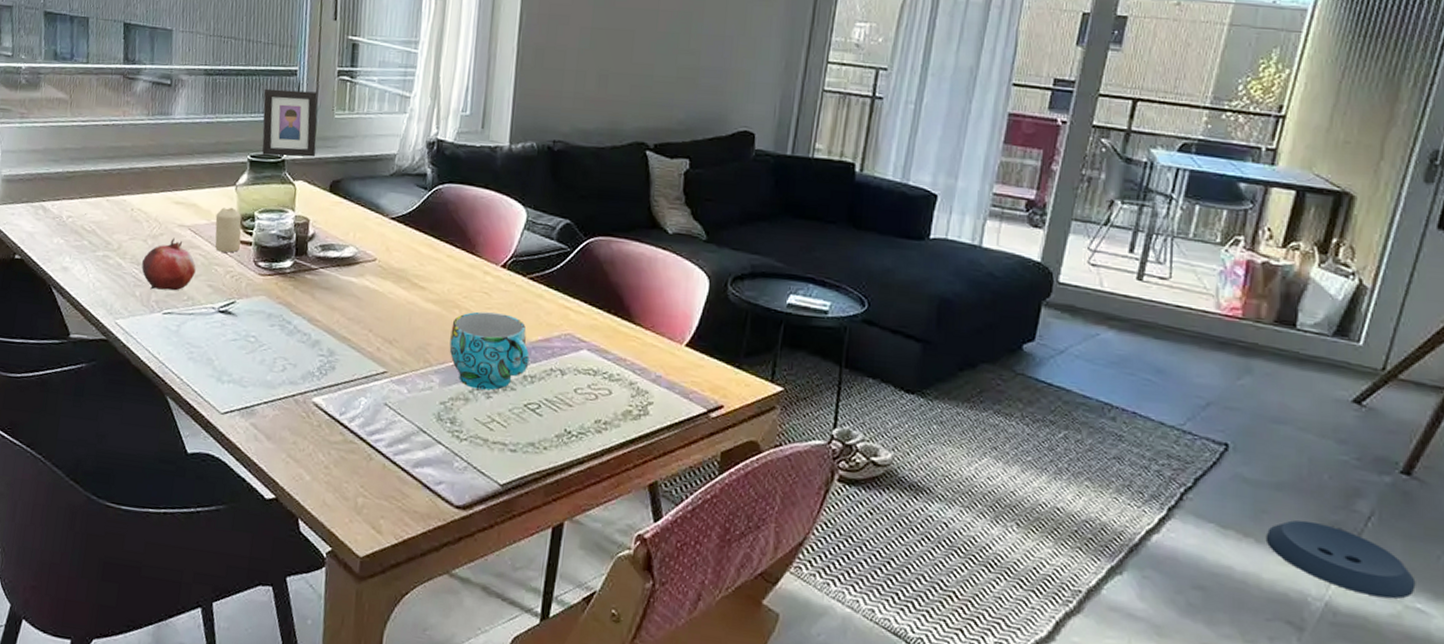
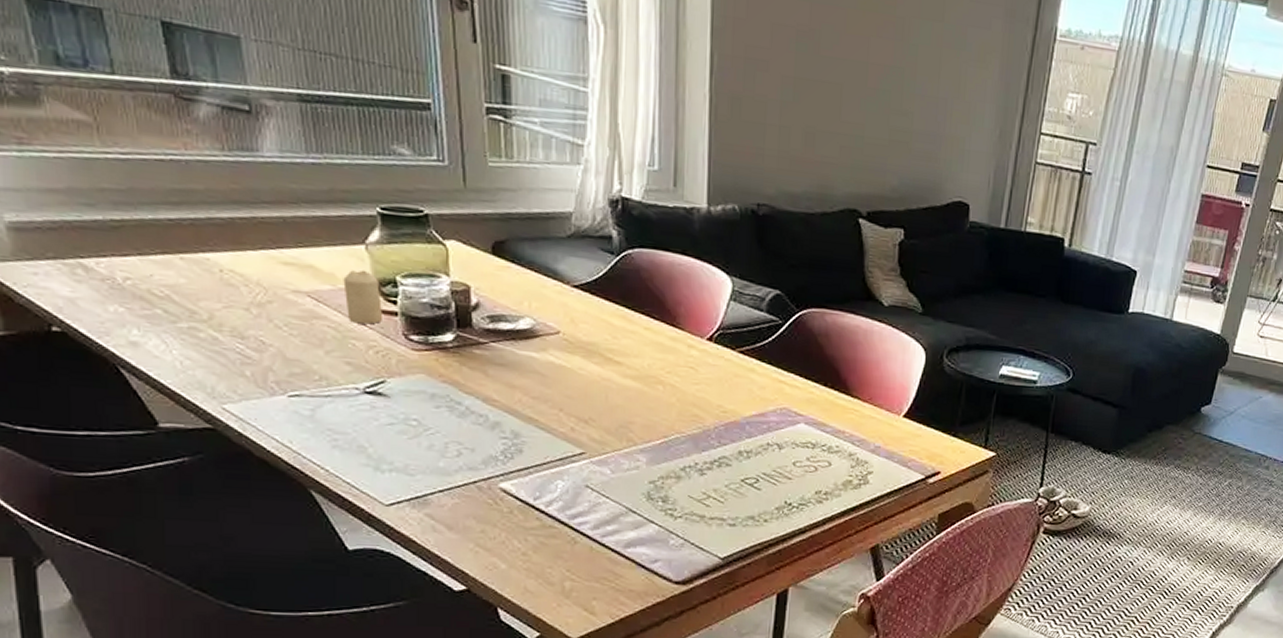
fruit: present [141,238,196,291] -> none [248,306,326,370]
picture frame: present [262,88,318,157] -> none [387,124,469,213]
cup: present [449,311,530,391] -> none [655,387,744,467]

